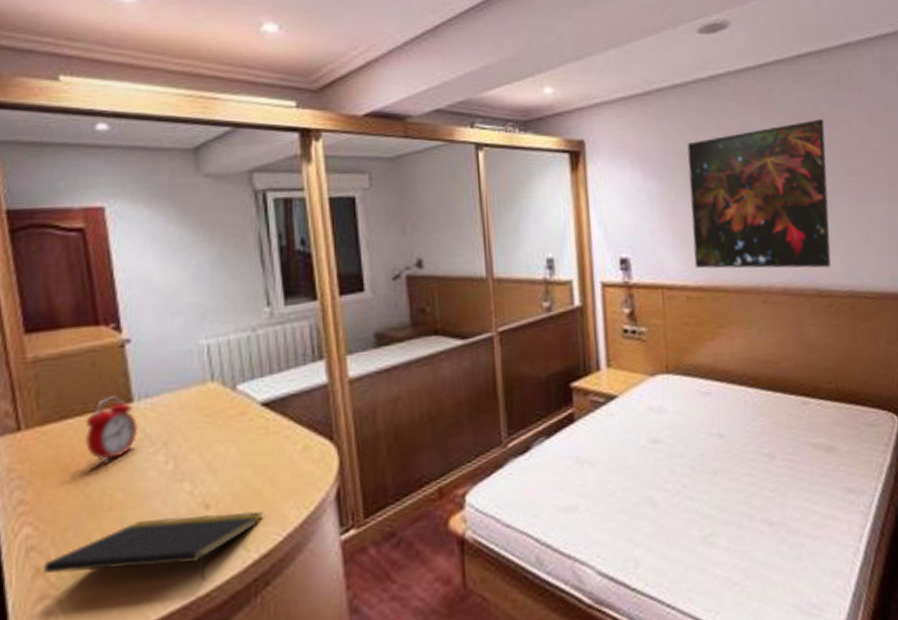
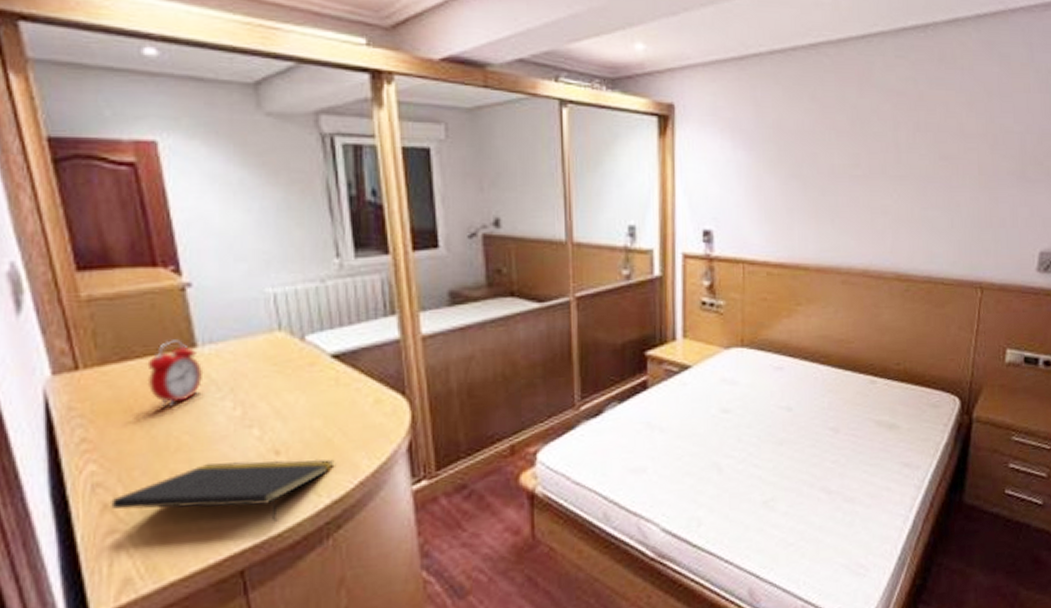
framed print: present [687,118,831,269] -> none [777,98,922,252]

